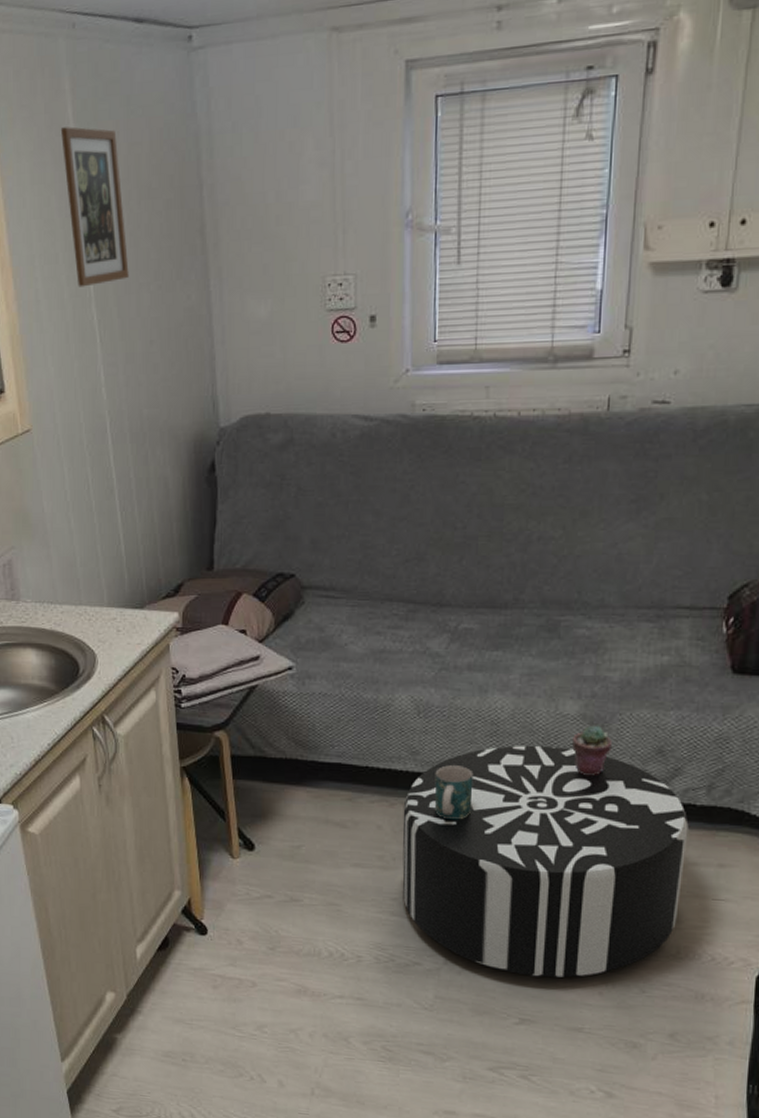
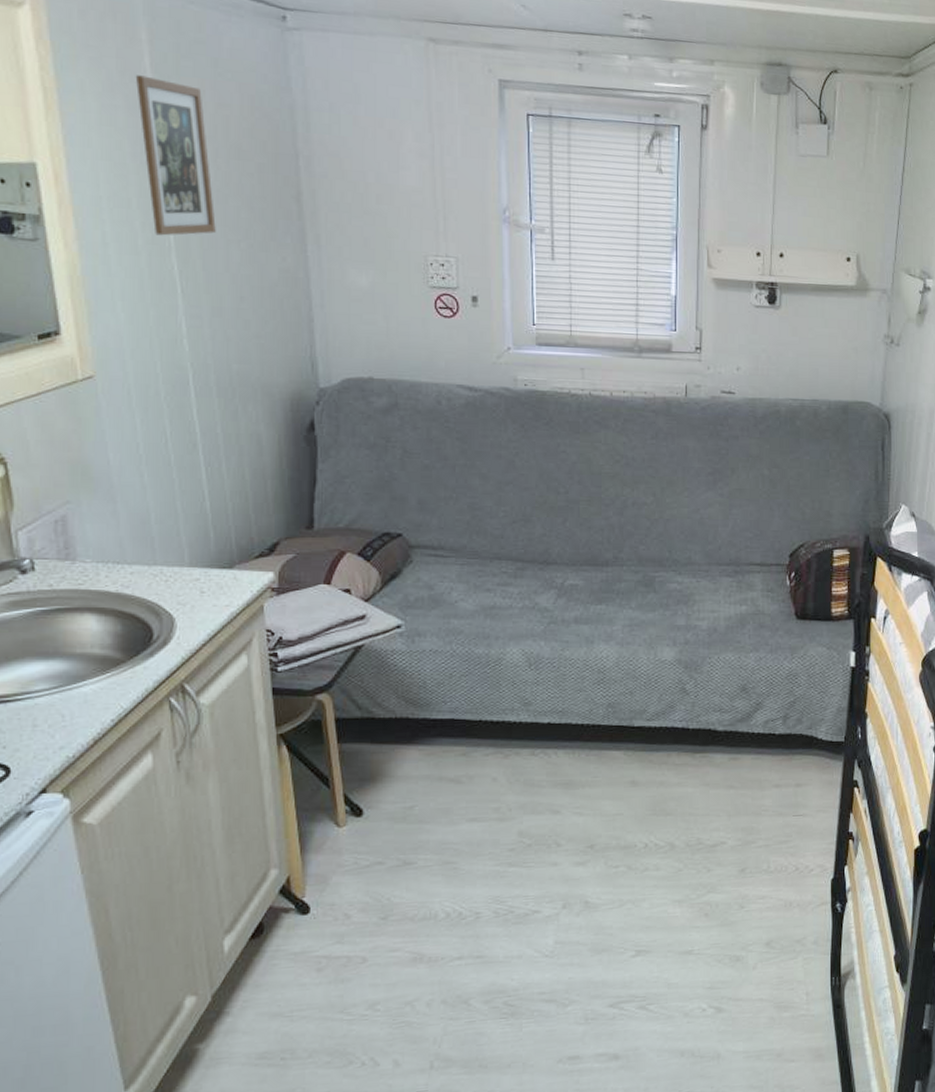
pouf: present [402,745,689,978] -> none [518,689,770,908]
mug: present [435,765,473,820] -> none [547,713,584,766]
potted succulent: present [572,725,612,775] -> none [671,668,704,714]

